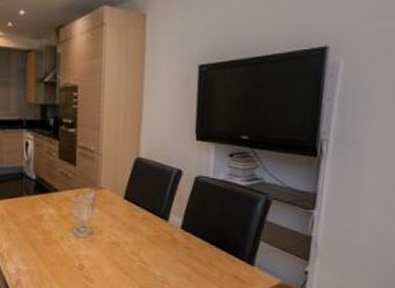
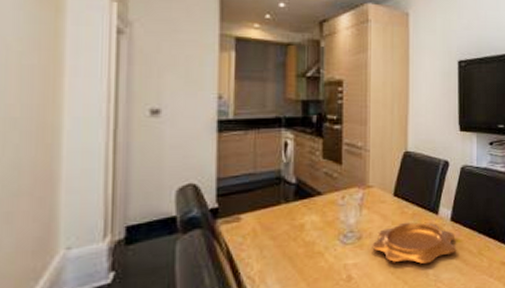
decorative bowl: none [102,224,186,265] -> present [372,222,457,264]

